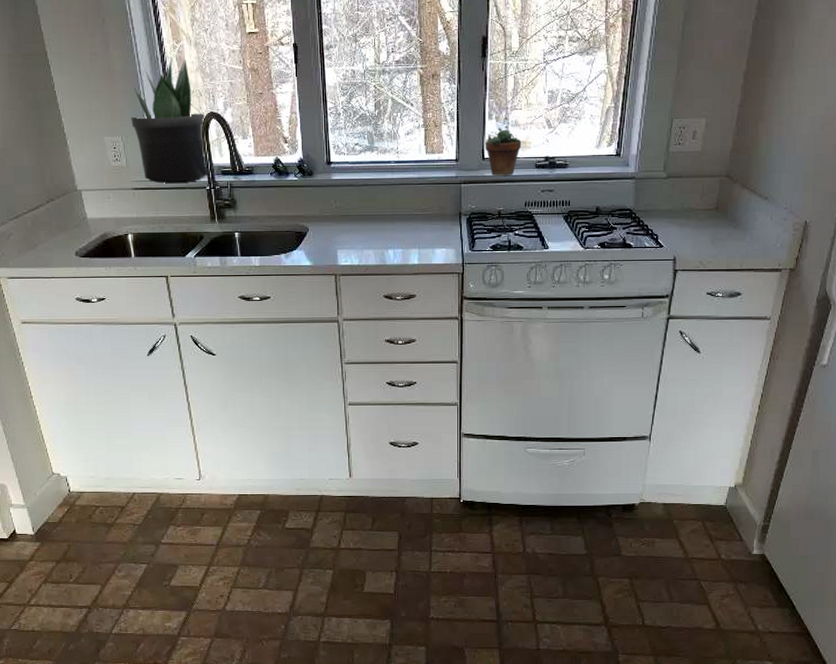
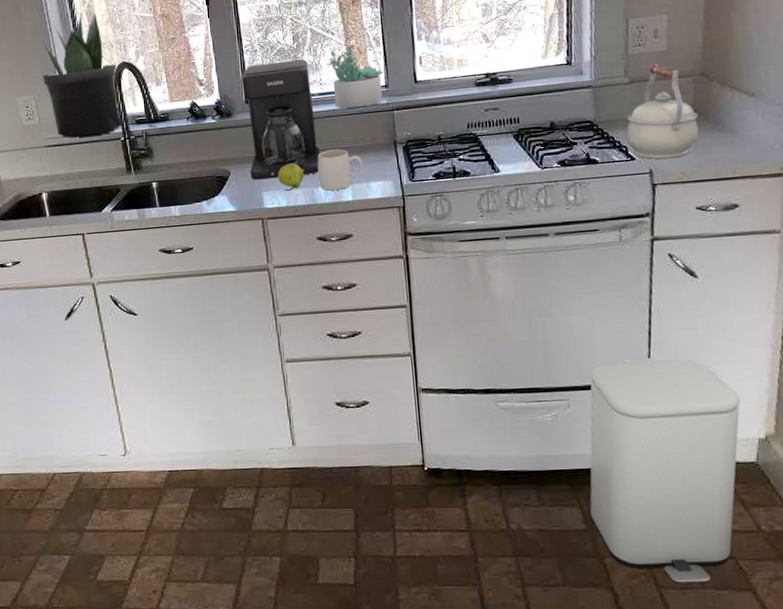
coffee maker: none [324,126,392,238] -> present [241,59,320,180]
fruit: none [352,225,376,251] -> present [277,163,304,191]
mug: none [388,215,430,254] -> present [317,149,363,191]
succulent plant: none [407,117,457,178] -> present [329,44,385,109]
succulent plant: present [485,112,522,177] -> none [416,31,458,100]
pedal bin: none [592,418,720,599] -> present [590,358,740,584]
kettle: none [657,162,720,249] -> present [625,63,699,160]

